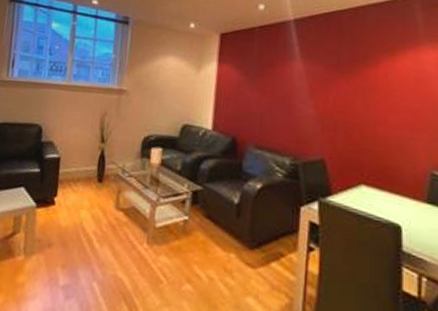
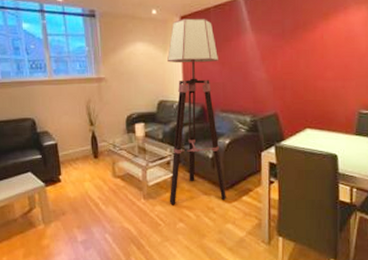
floor lamp: none [177,36,260,263] -> present [167,18,226,205]

